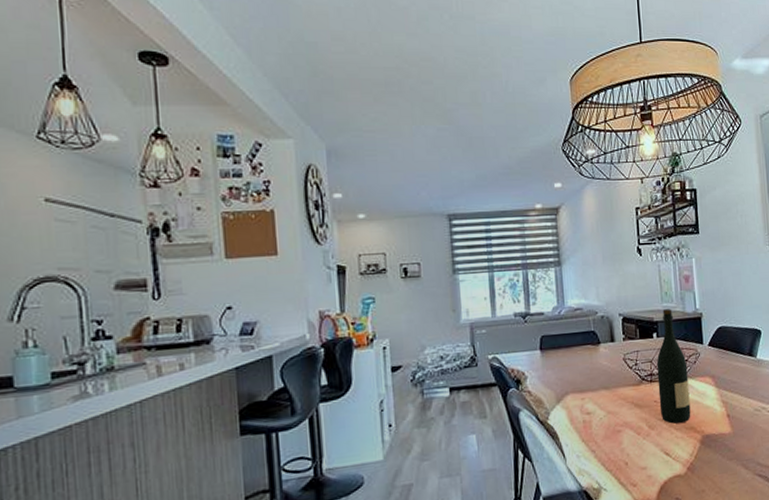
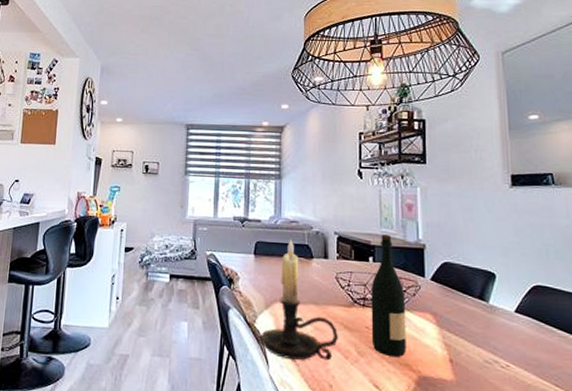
candle holder: none [553,327,630,449] -> present [259,238,338,361]

